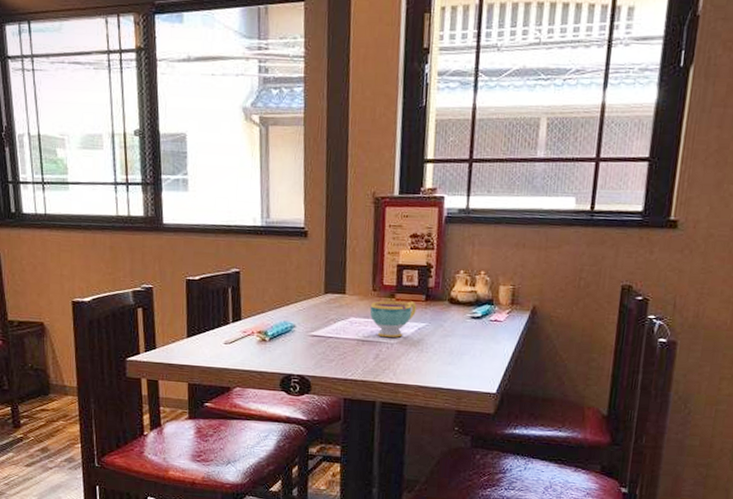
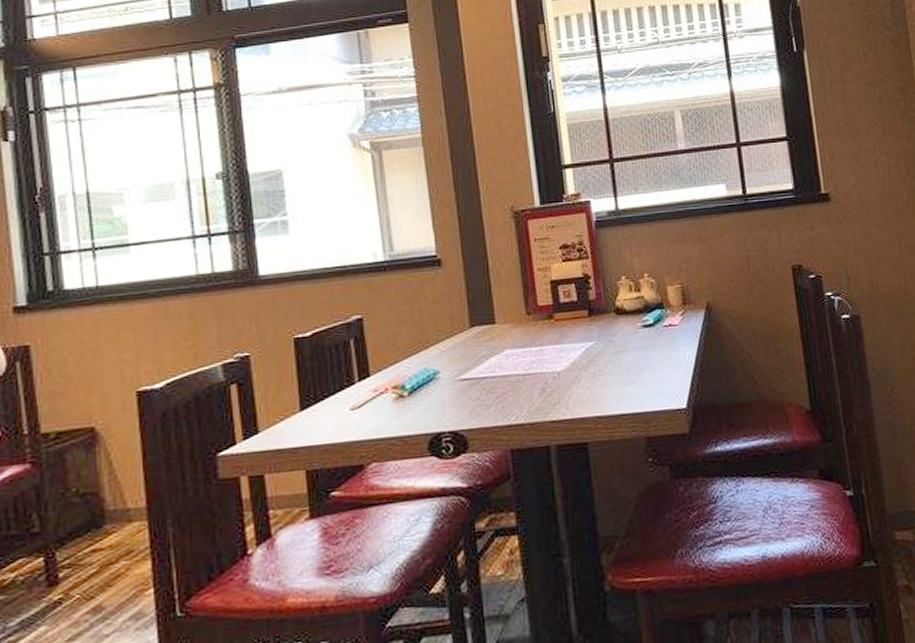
teacup: present [369,300,417,338] -> none [526,319,580,366]

